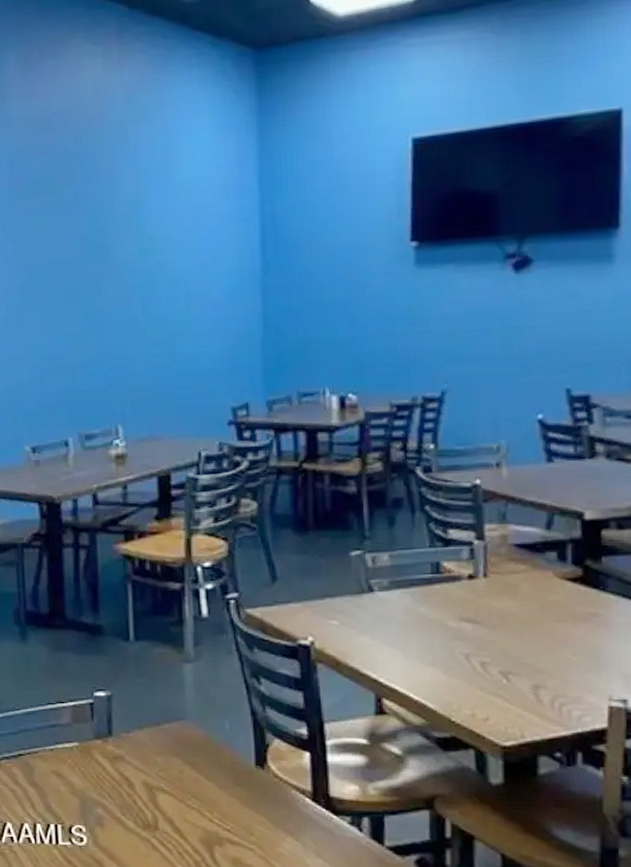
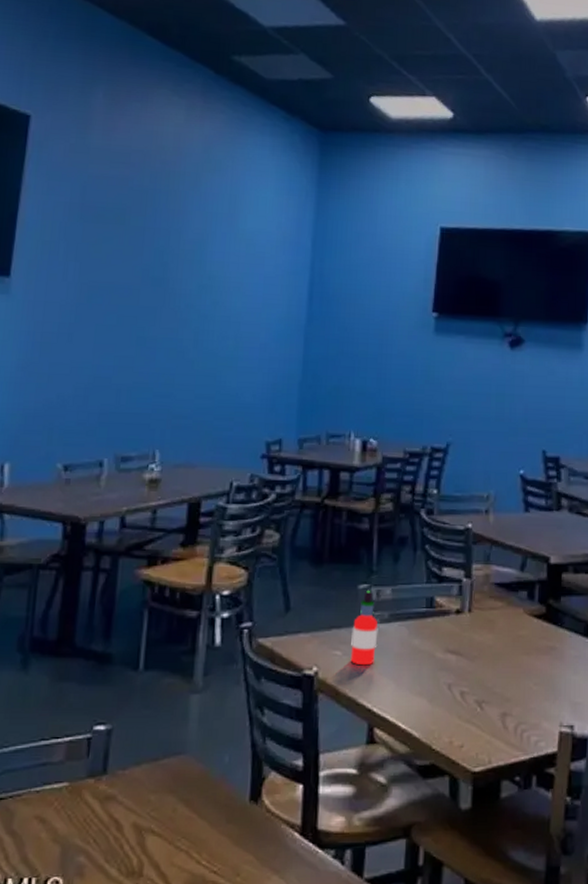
hot sauce: none [347,558,378,635] -> present [350,591,378,666]

